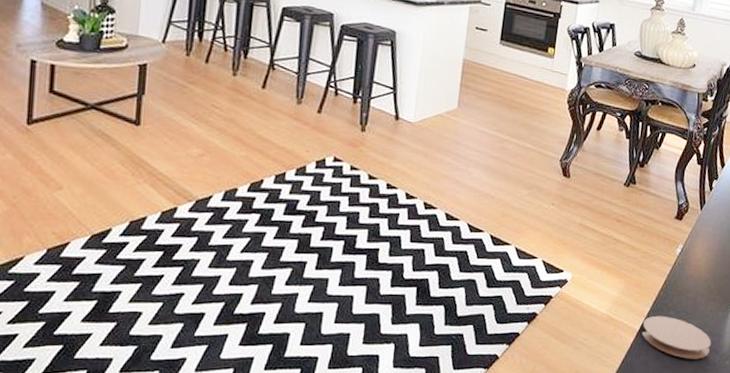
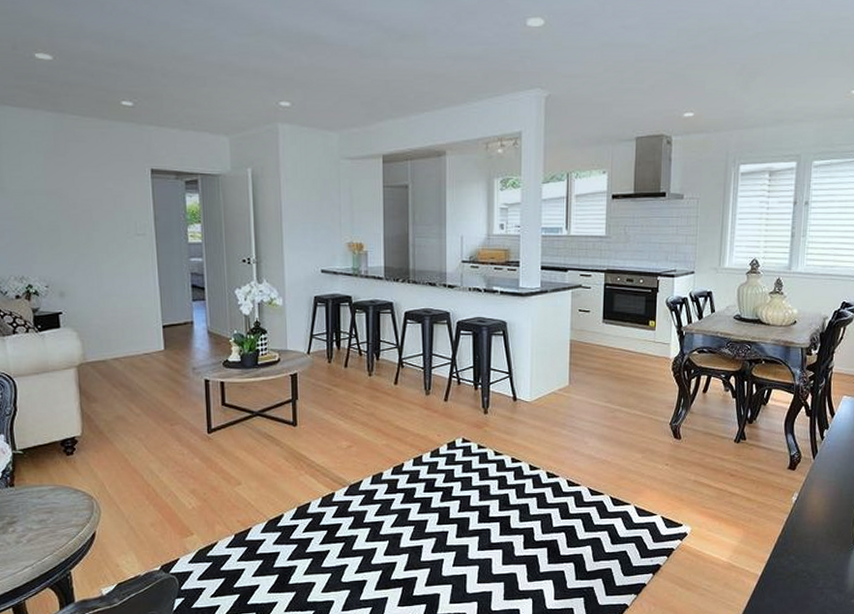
coaster: present [641,315,712,359] -> none [764,560,835,600]

